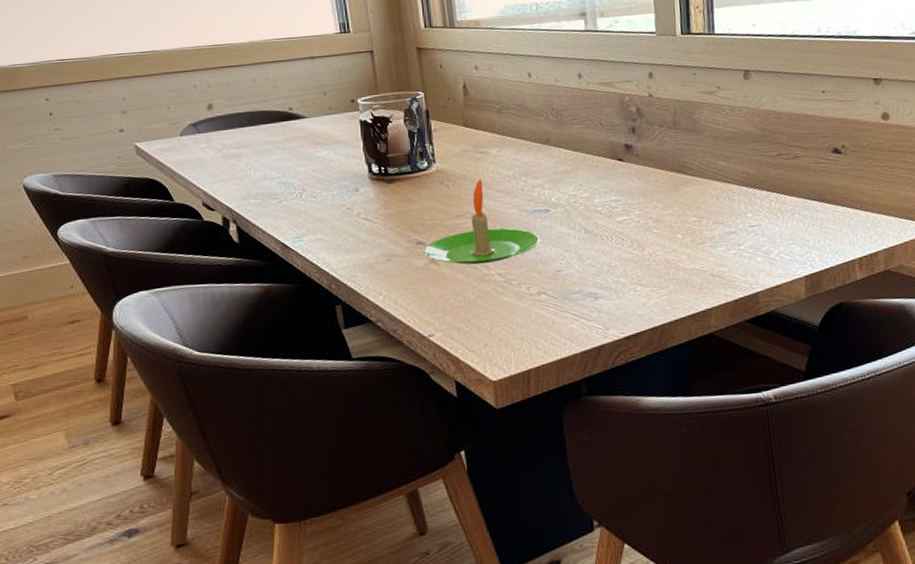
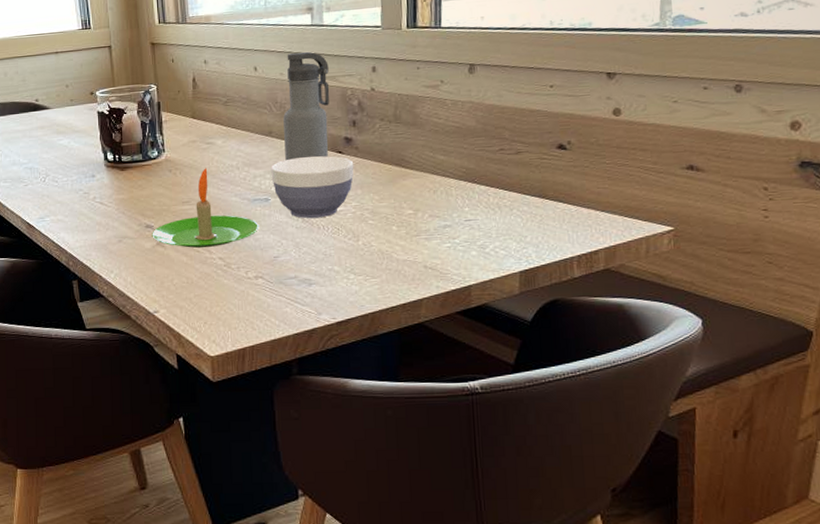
bowl: none [549,163,636,229] -> present [271,156,354,219]
water bottle: none [560,57,609,170] -> present [283,51,330,161]

